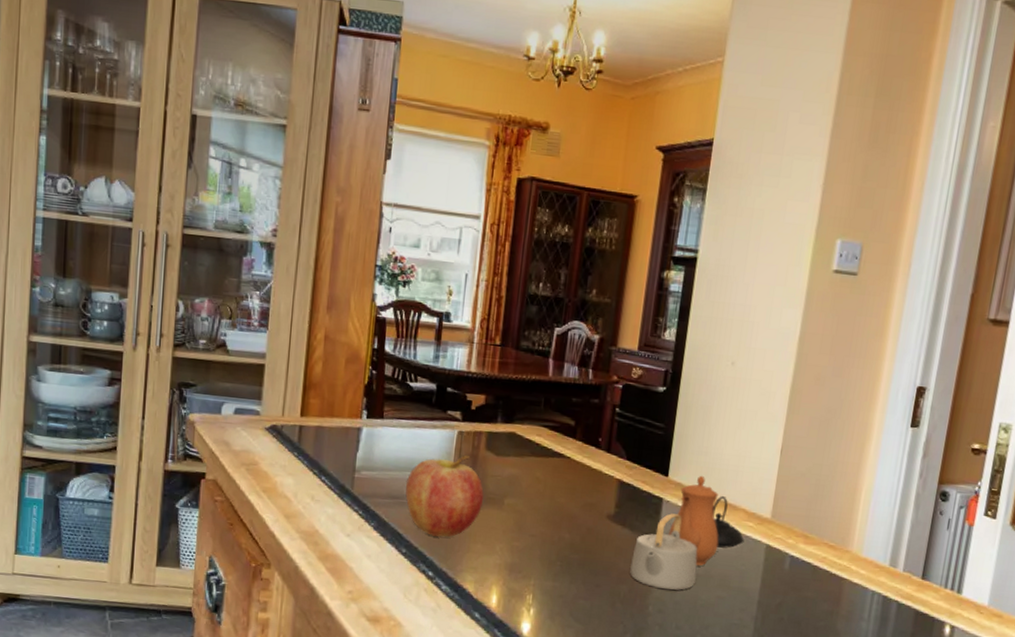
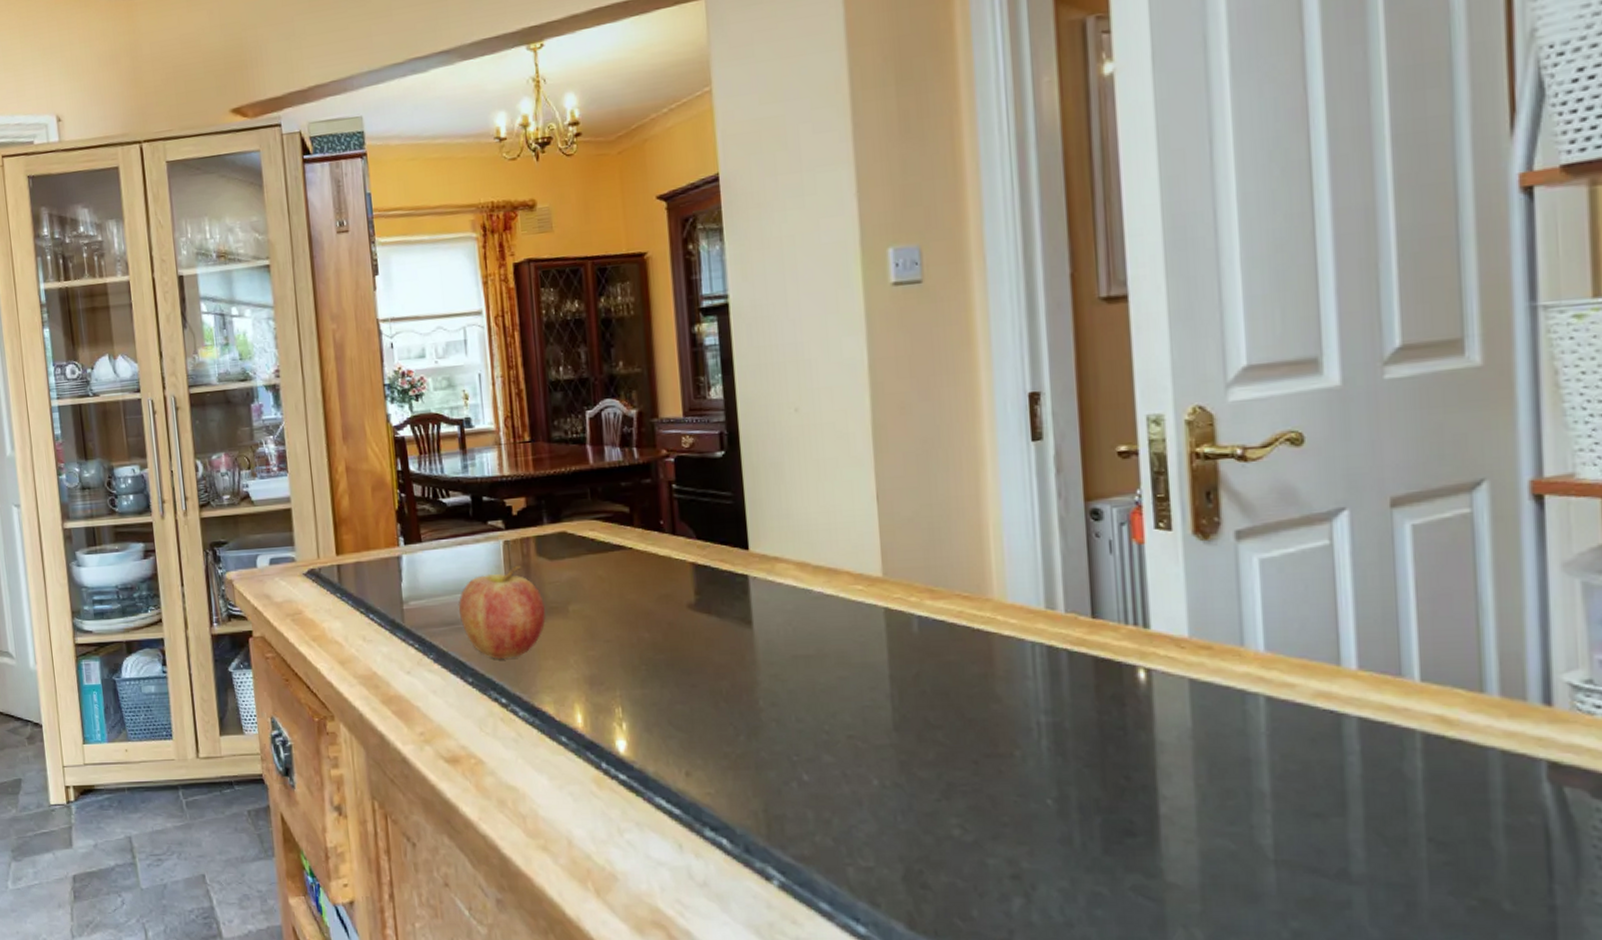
teapot: present [630,475,745,591] -> none [726,541,857,679]

